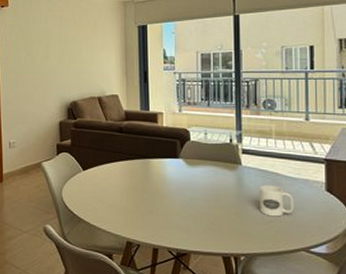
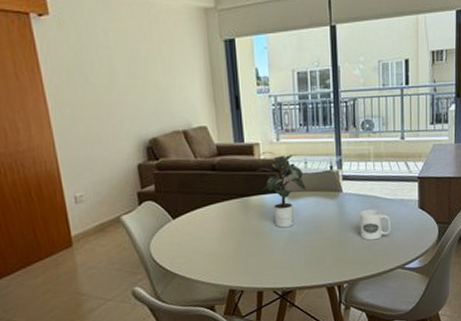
potted plant: none [158,120,205,192] -> present [256,151,306,228]

